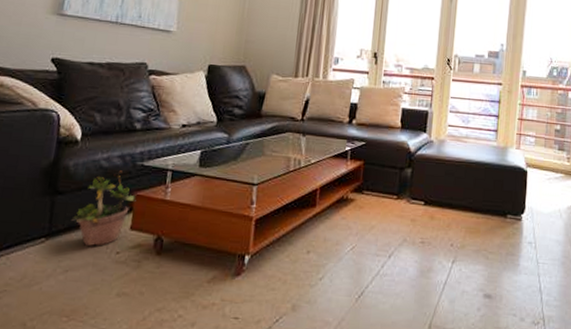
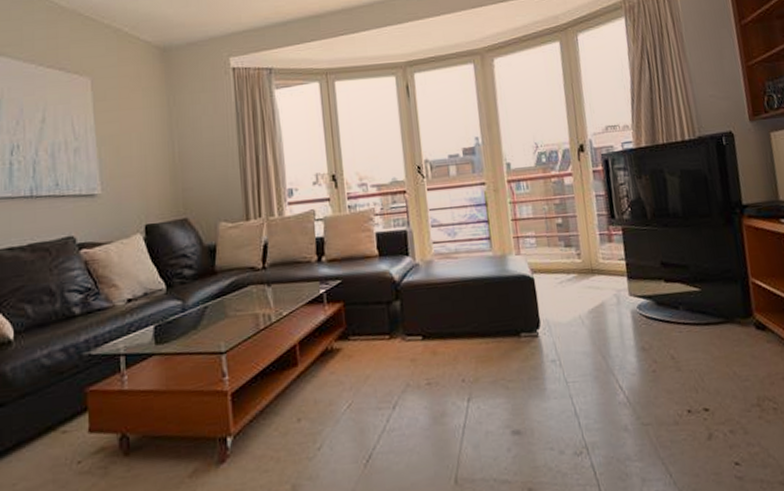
potted plant: present [71,170,136,246] -> none [19,365,90,461]

